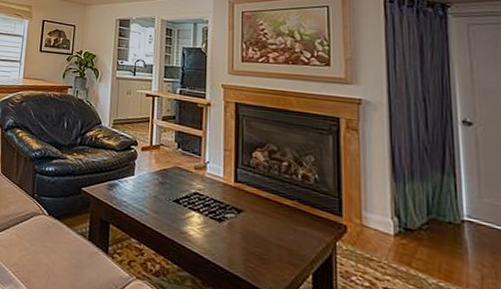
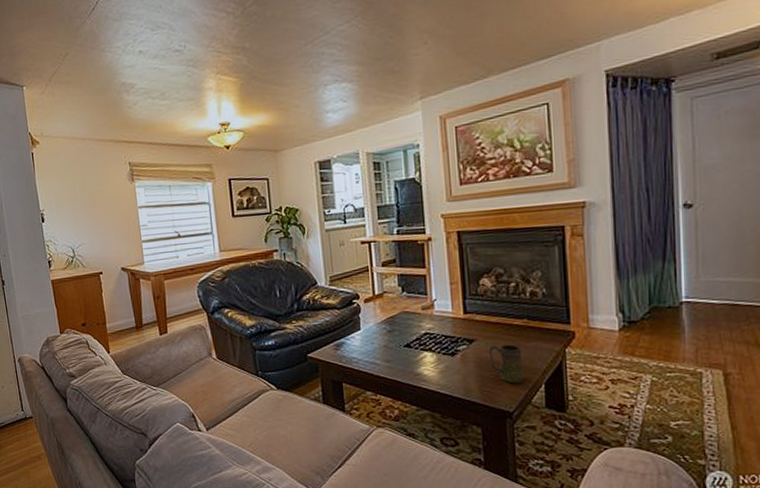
mug: none [255,220,292,268] -> present [488,344,525,384]

